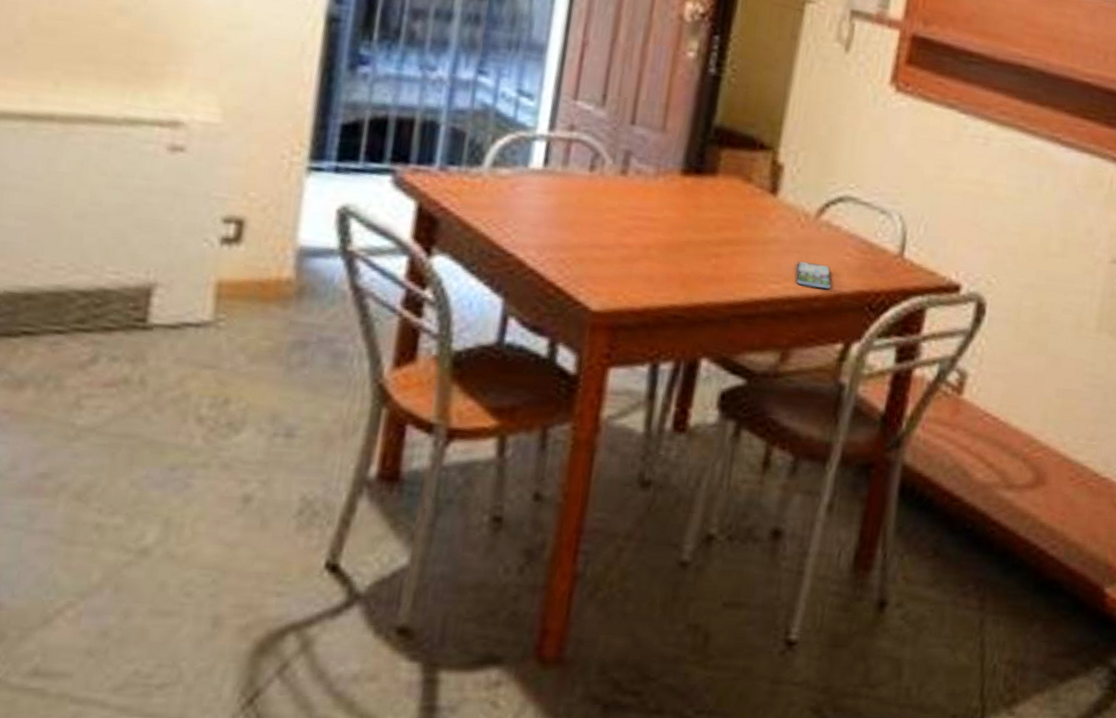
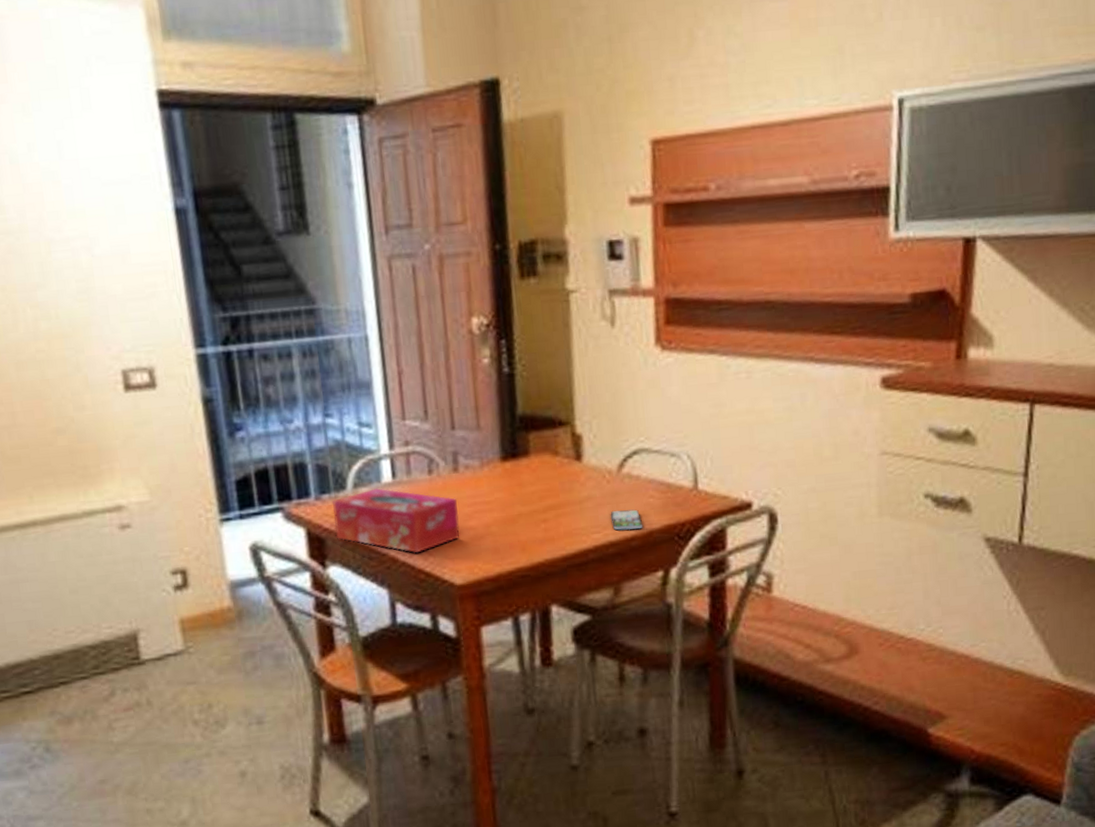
tissue box: none [453,172,616,262] -> present [333,487,460,554]

